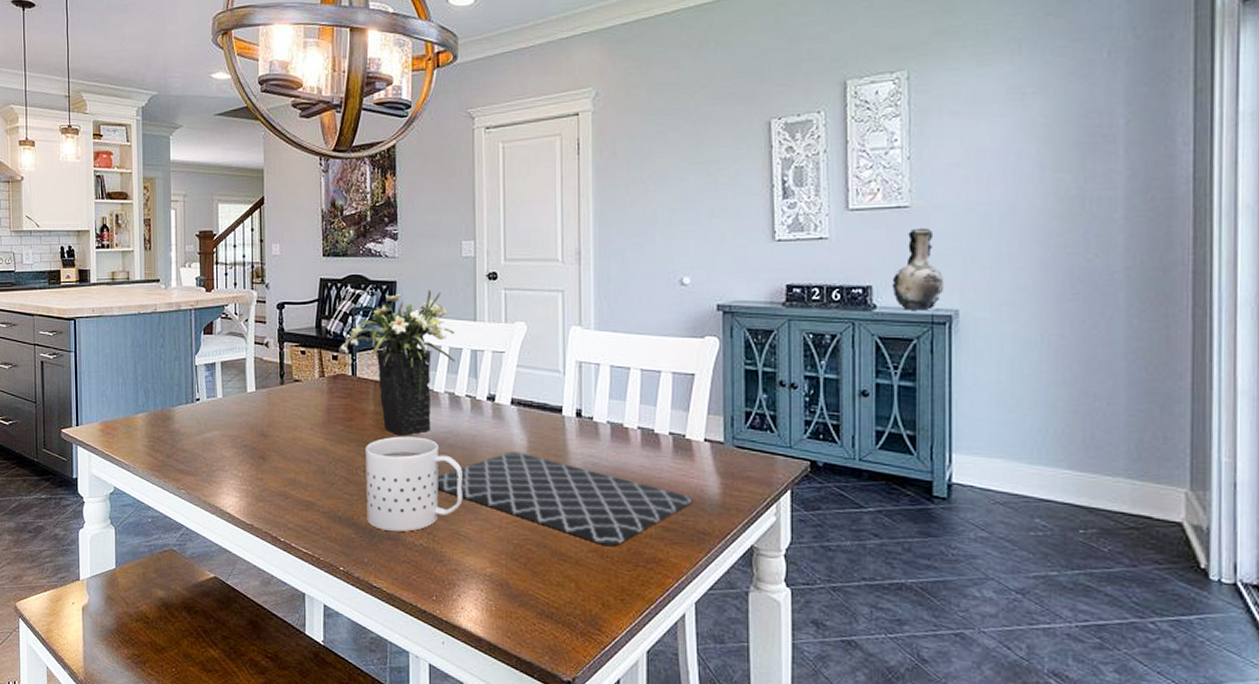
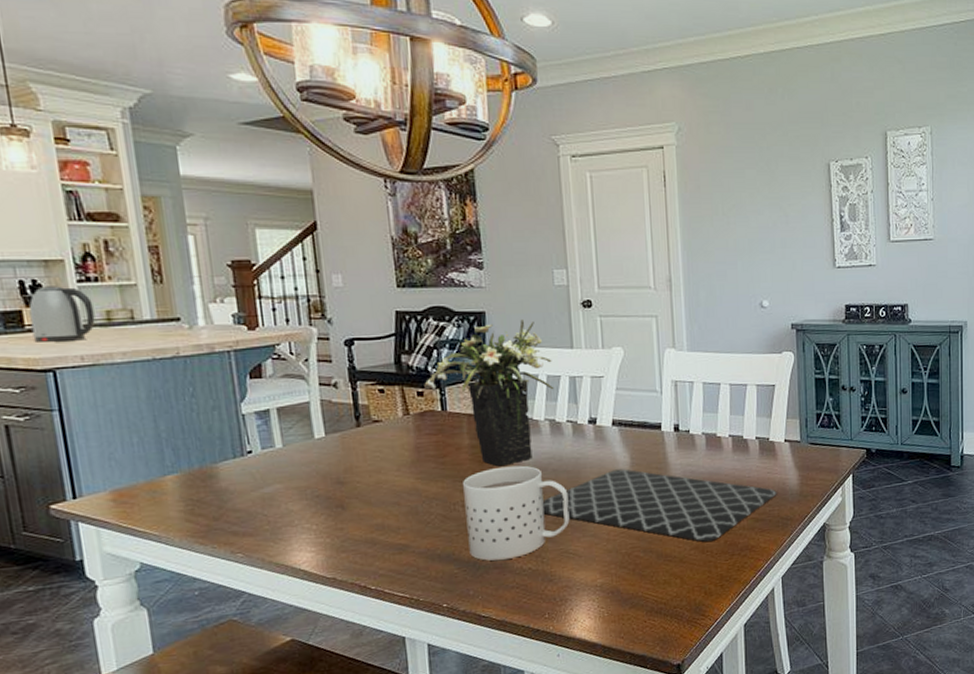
kettle: none [64,251,104,296] -> present [29,286,96,342]
decorative vase: present [892,227,945,310] -> none [922,256,958,323]

